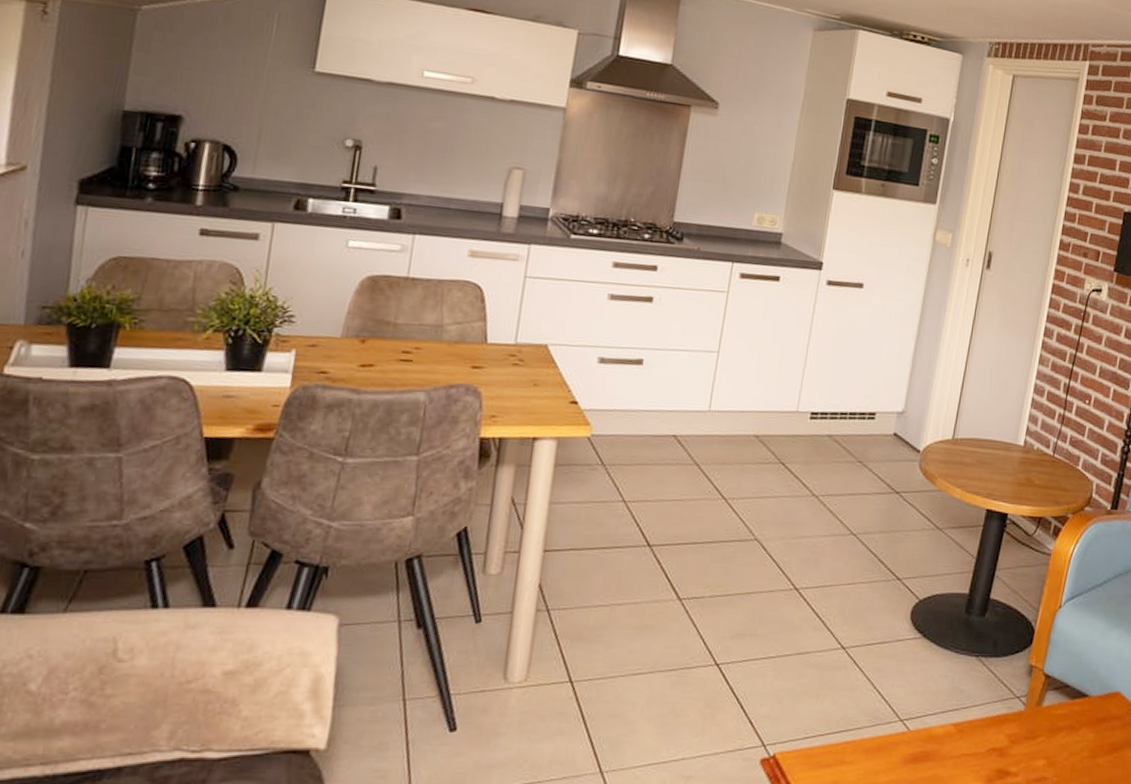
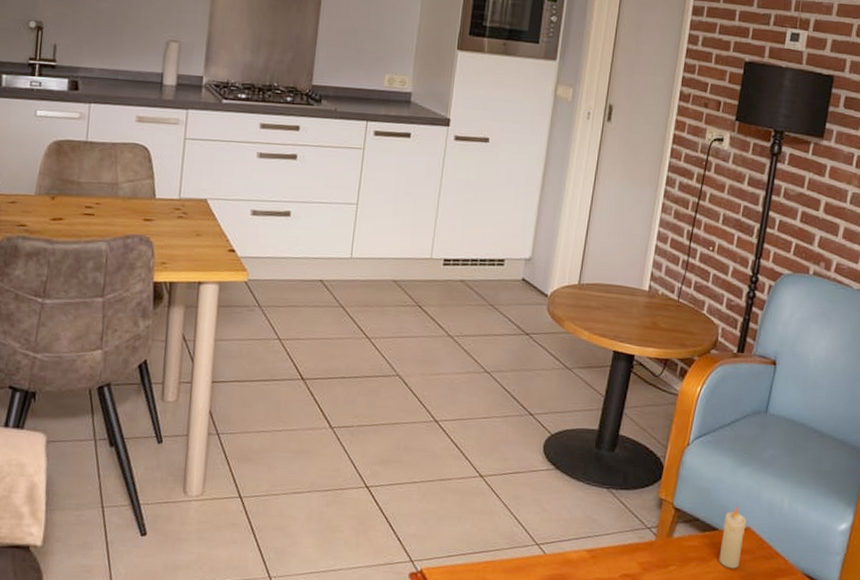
candle: none [1088,670,1117,737] -> present [719,506,746,569]

